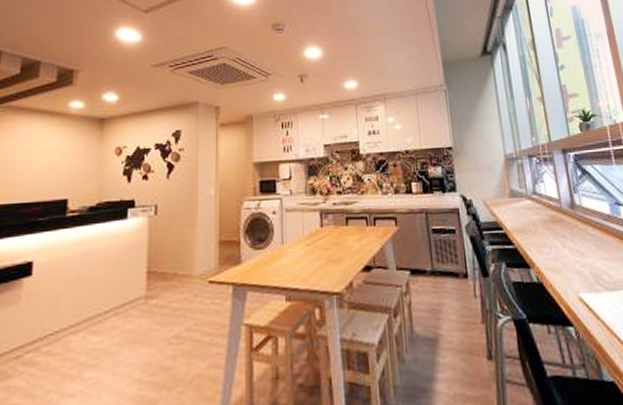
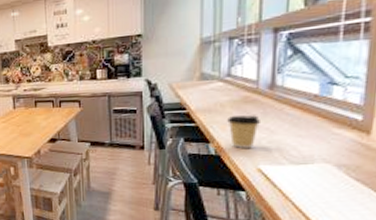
coffee cup: none [542,236,572,274] -> present [227,115,262,148]

